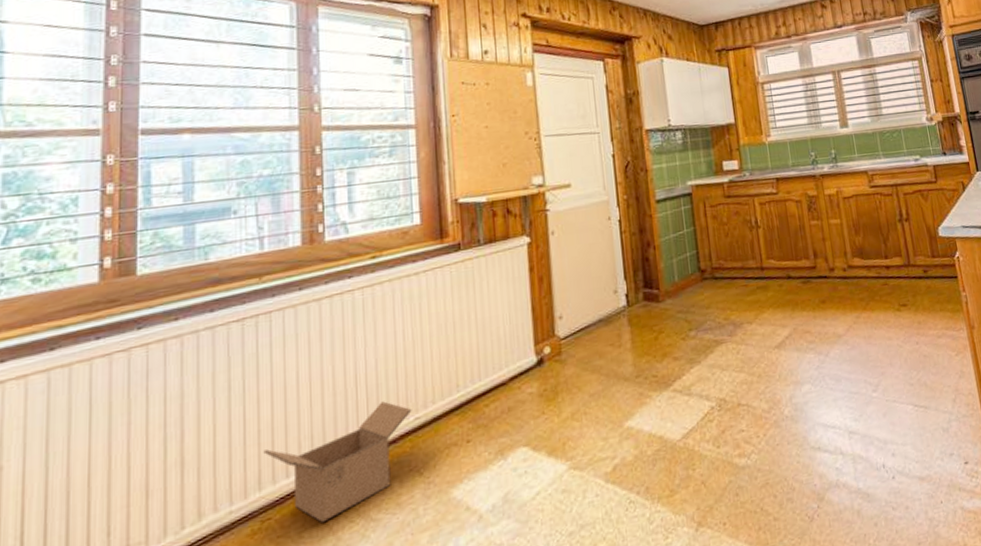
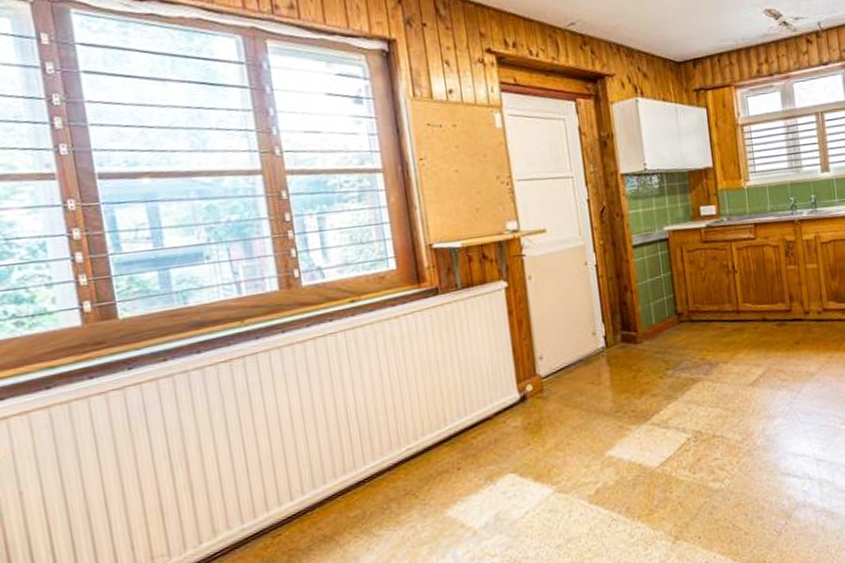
box: present [263,401,412,523] -> none [266,434,404,538]

